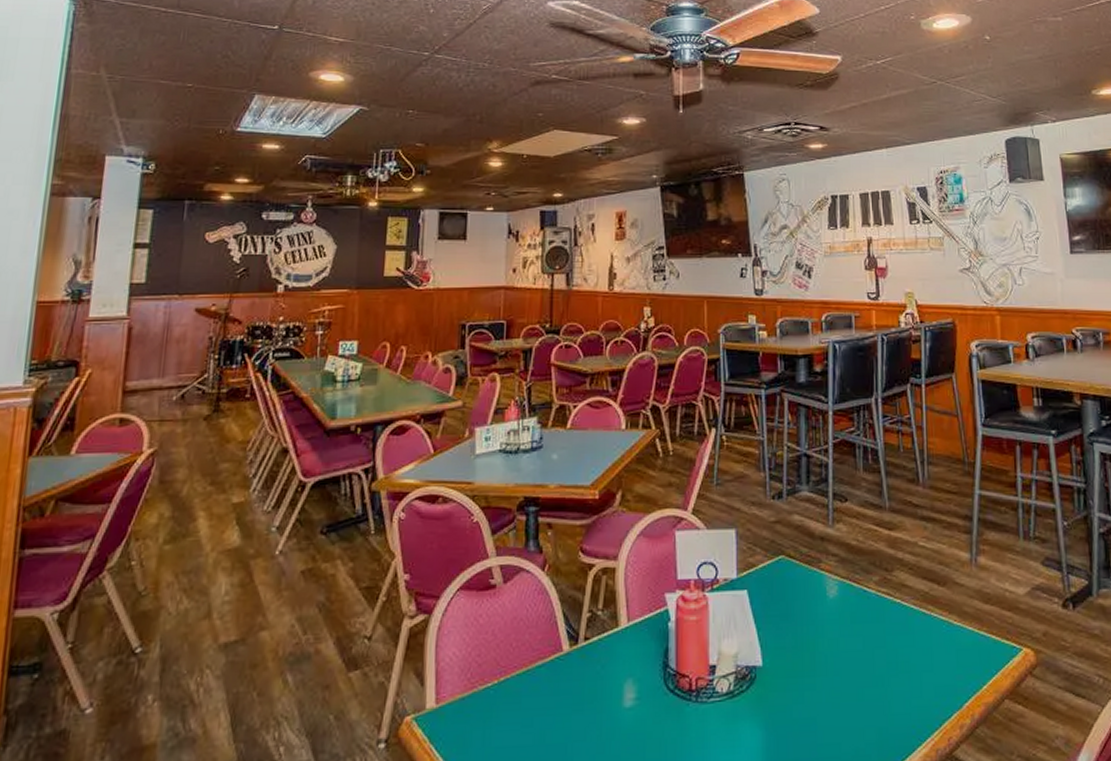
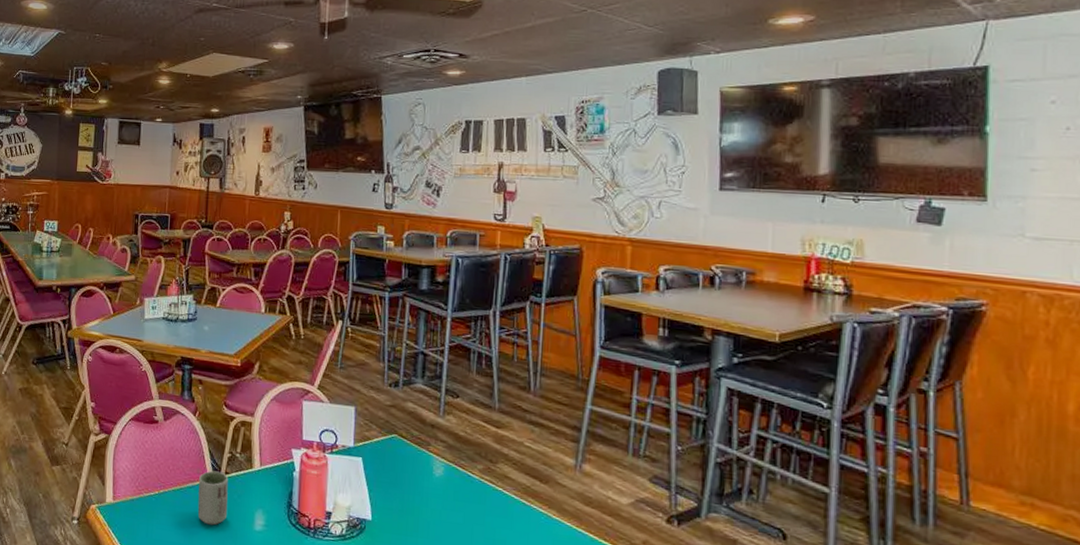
cup: none [550,638,589,712] -> present [197,470,229,526]

